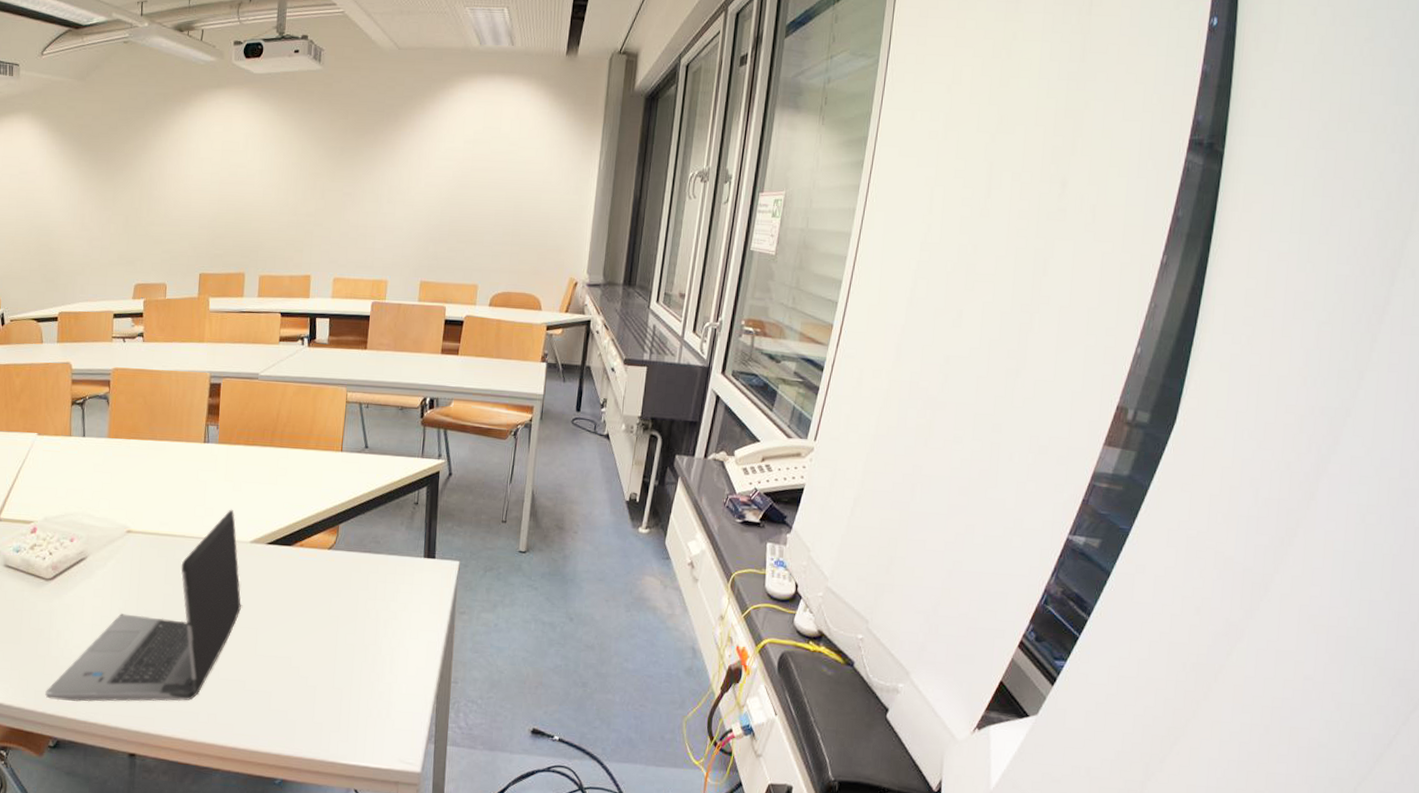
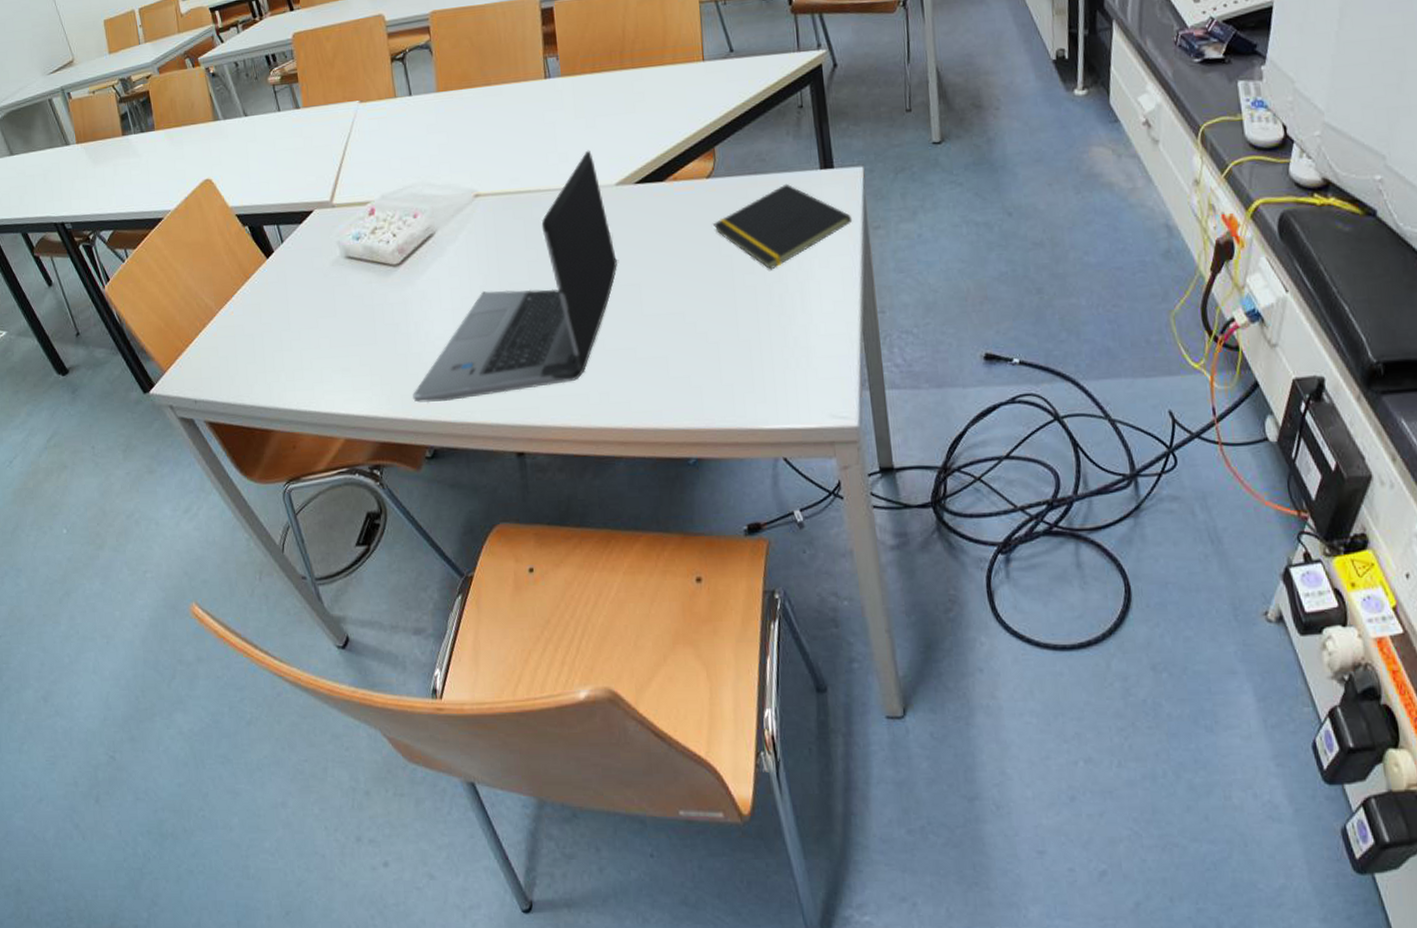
notepad: none [328,565,444,634] -> present [713,183,853,270]

